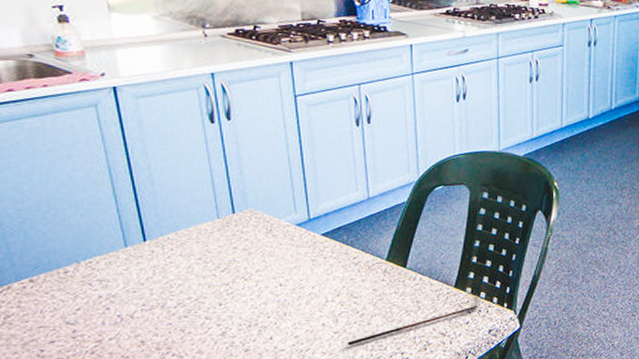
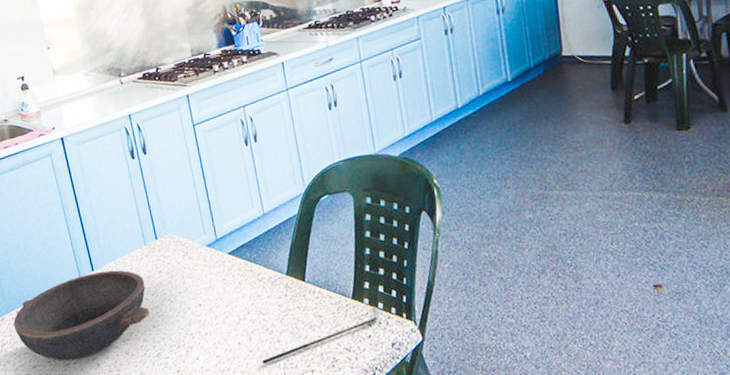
bowl: none [24,242,217,336] -> present [13,270,150,360]

